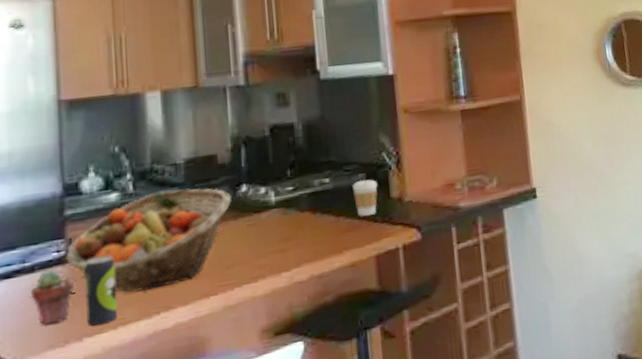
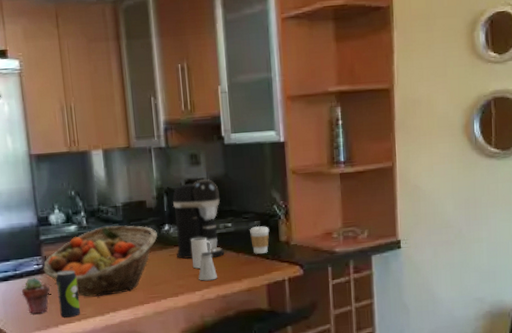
coffee maker: none [253,124,320,229] -> present [173,179,224,259]
mug: none [276,198,304,242] -> present [191,236,212,269]
saltshaker: none [286,217,311,258] -> present [198,251,217,281]

